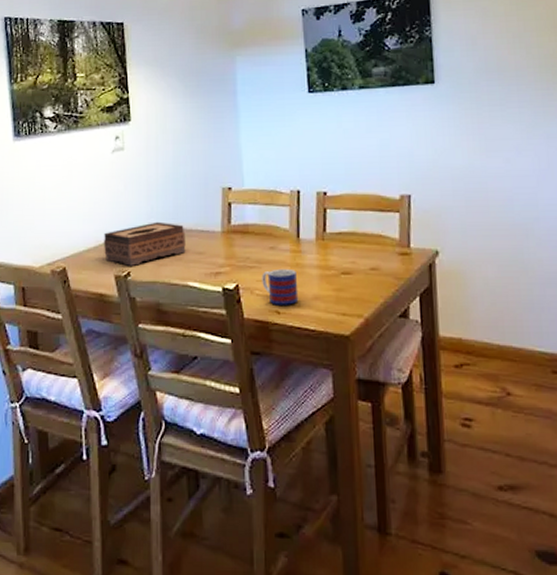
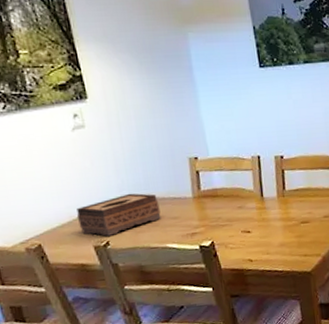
mug: present [262,268,299,305] -> none [233,223,267,255]

